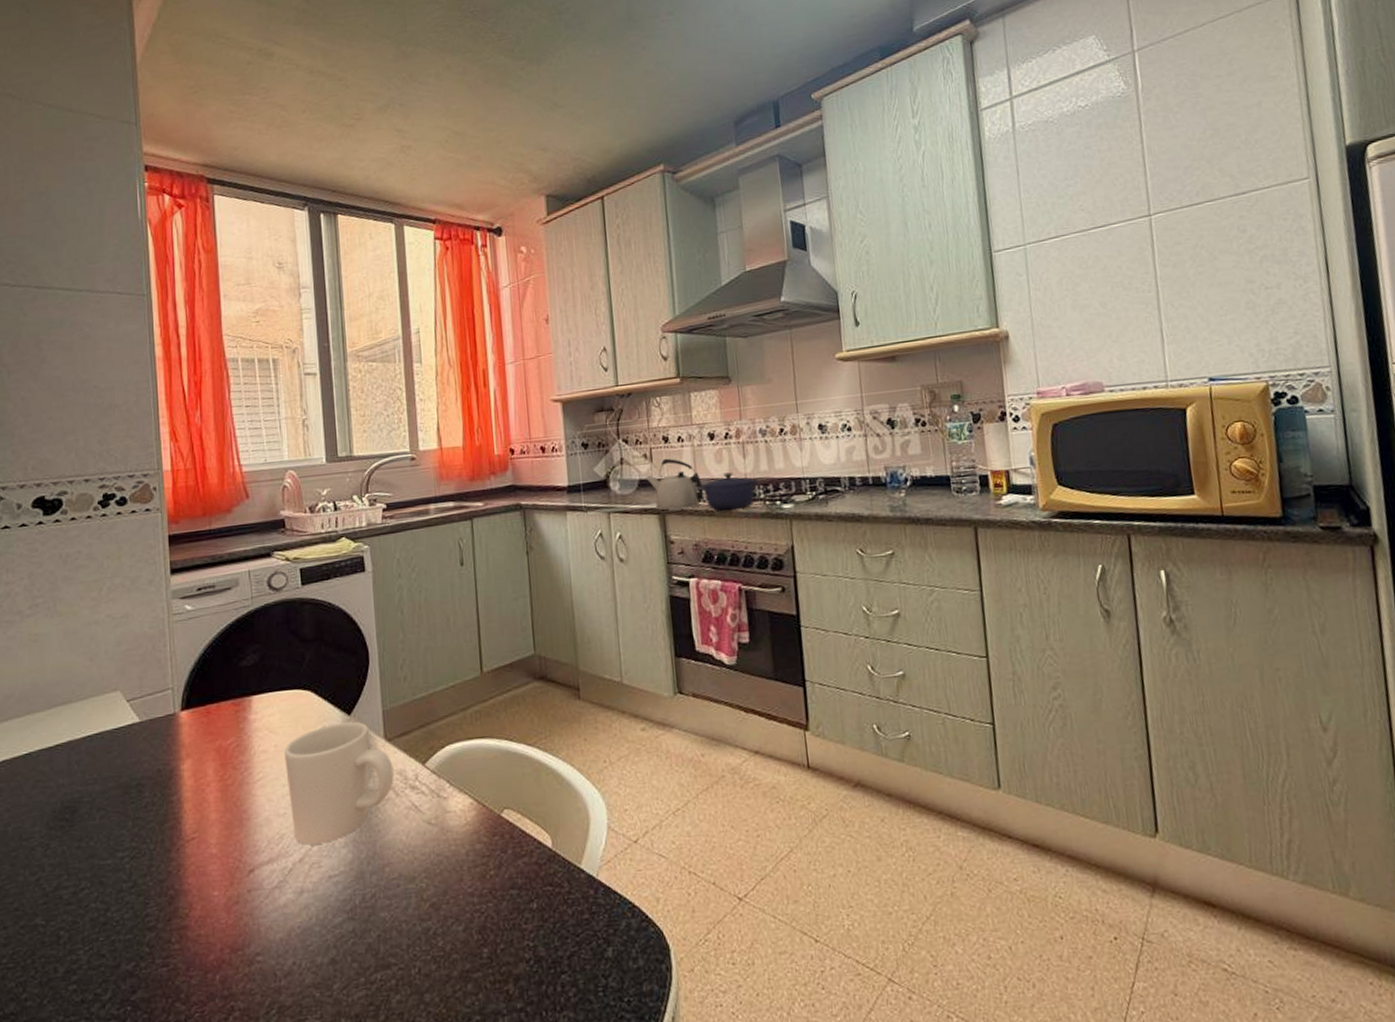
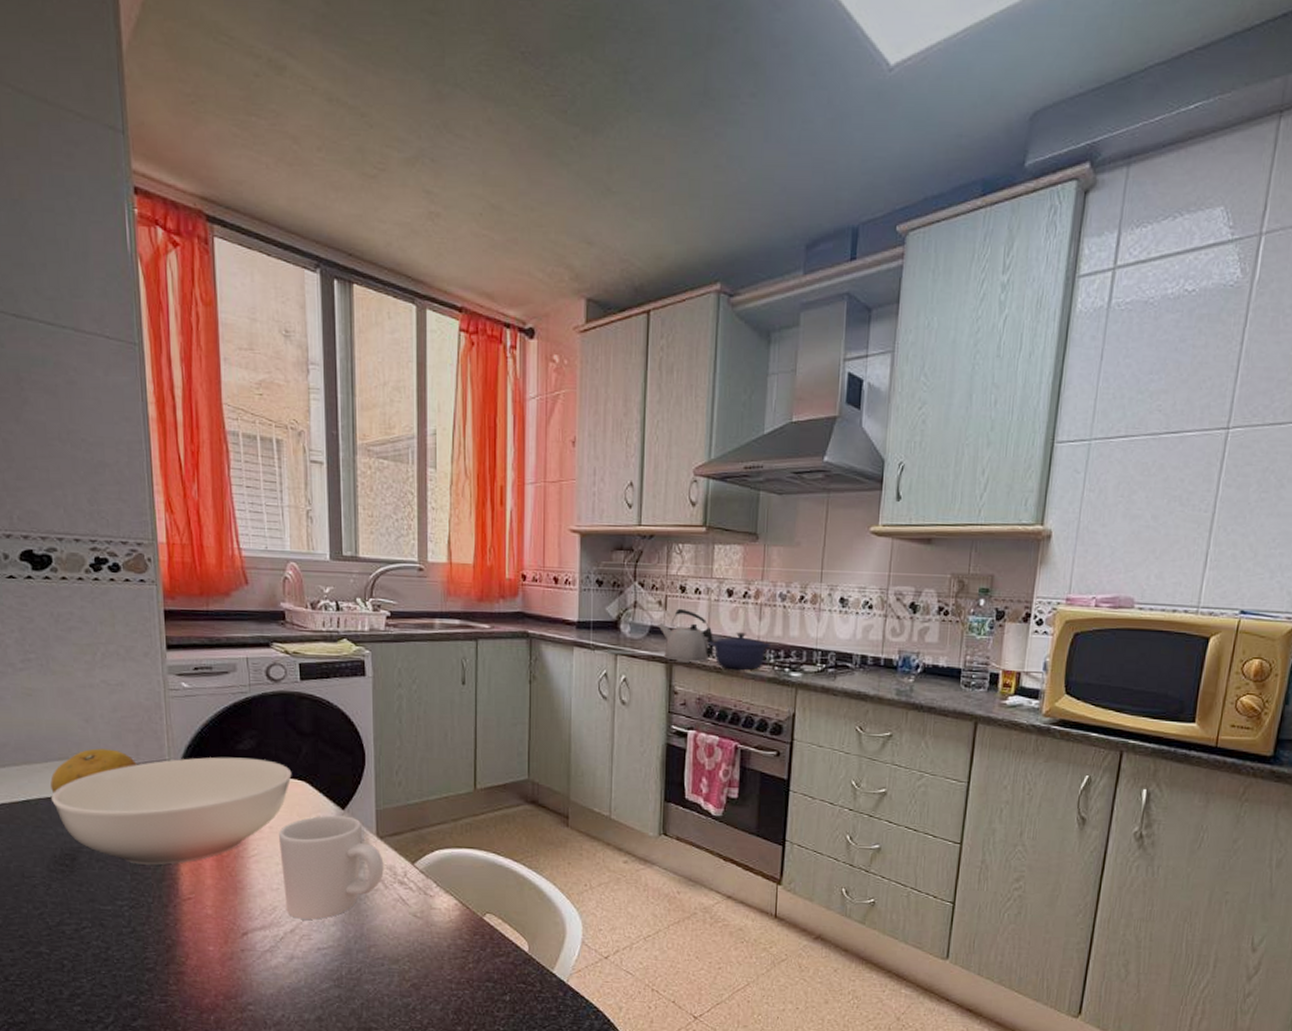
fruit: none [53,685,142,742] -> present [50,748,138,794]
bowl: none [54,673,296,808] -> present [52,757,292,865]

